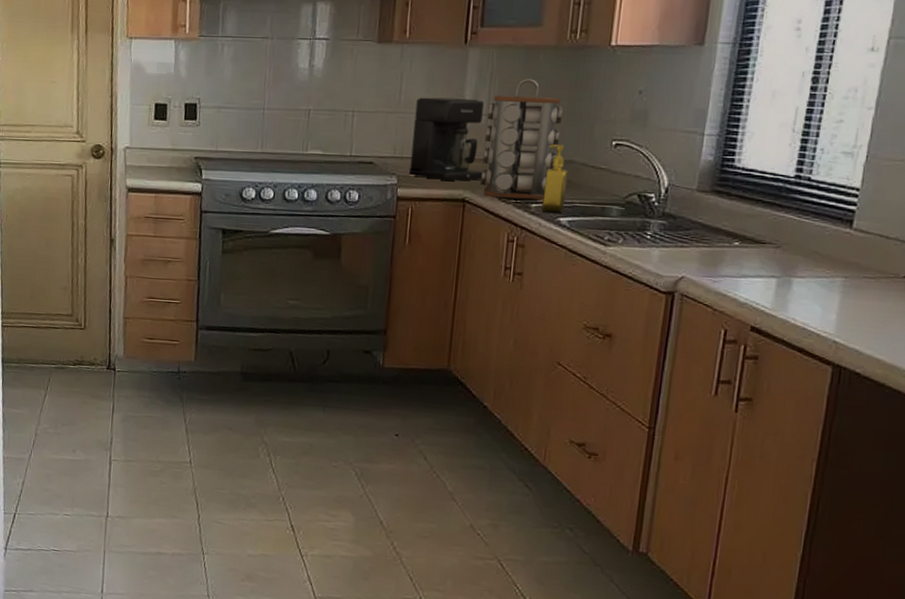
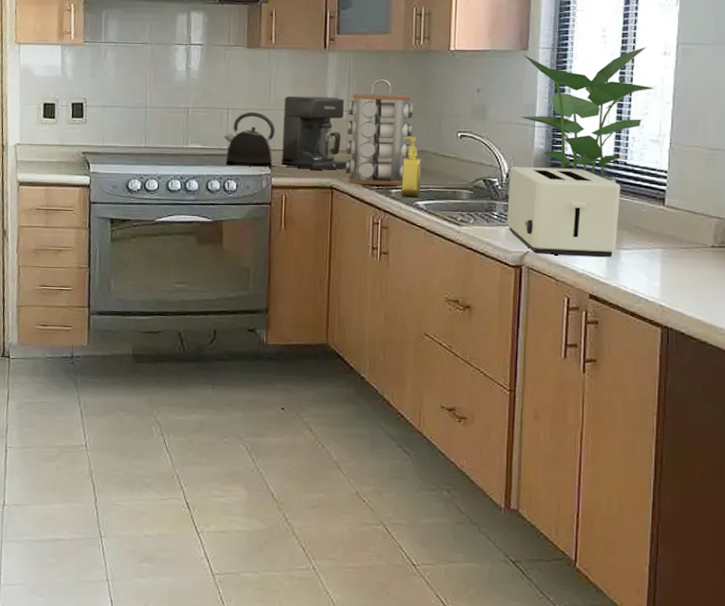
kettle: none [347,115,405,181] -> present [224,112,276,171]
toaster: none [661,180,801,287] -> present [507,166,621,258]
potted plant: none [687,41,855,201] -> present [520,47,654,183]

